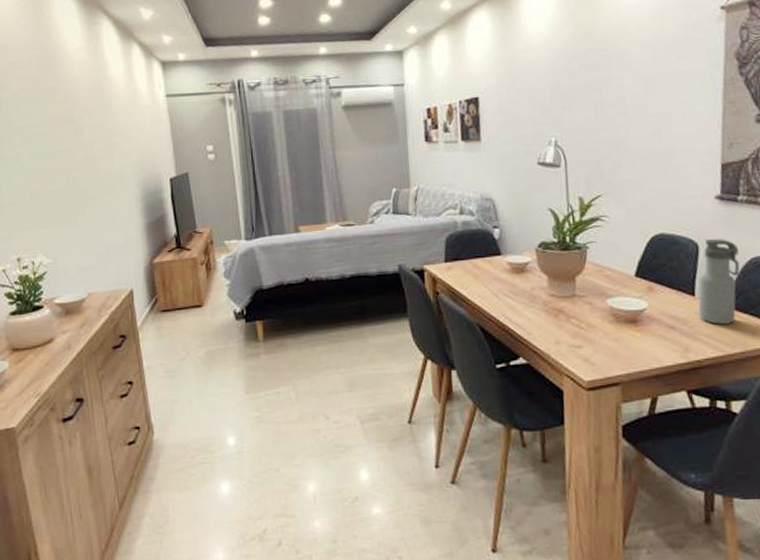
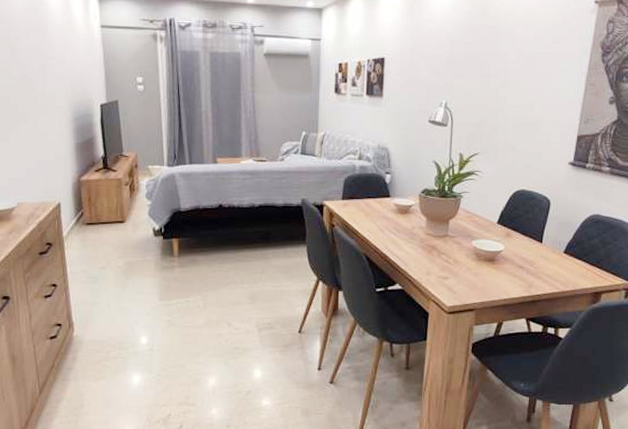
water bottle: present [698,238,740,324] -> none [543,197,582,267]

